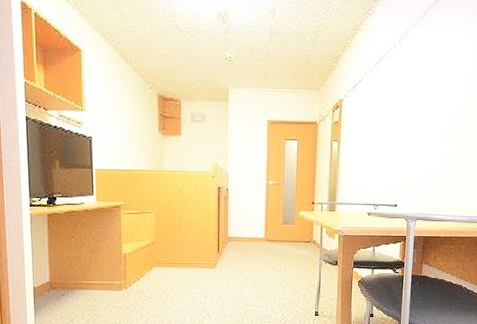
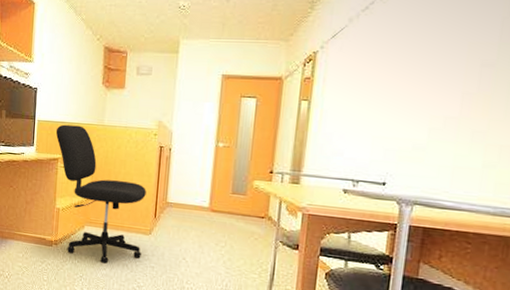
office chair: none [115,172,209,299] -> present [55,124,146,264]

